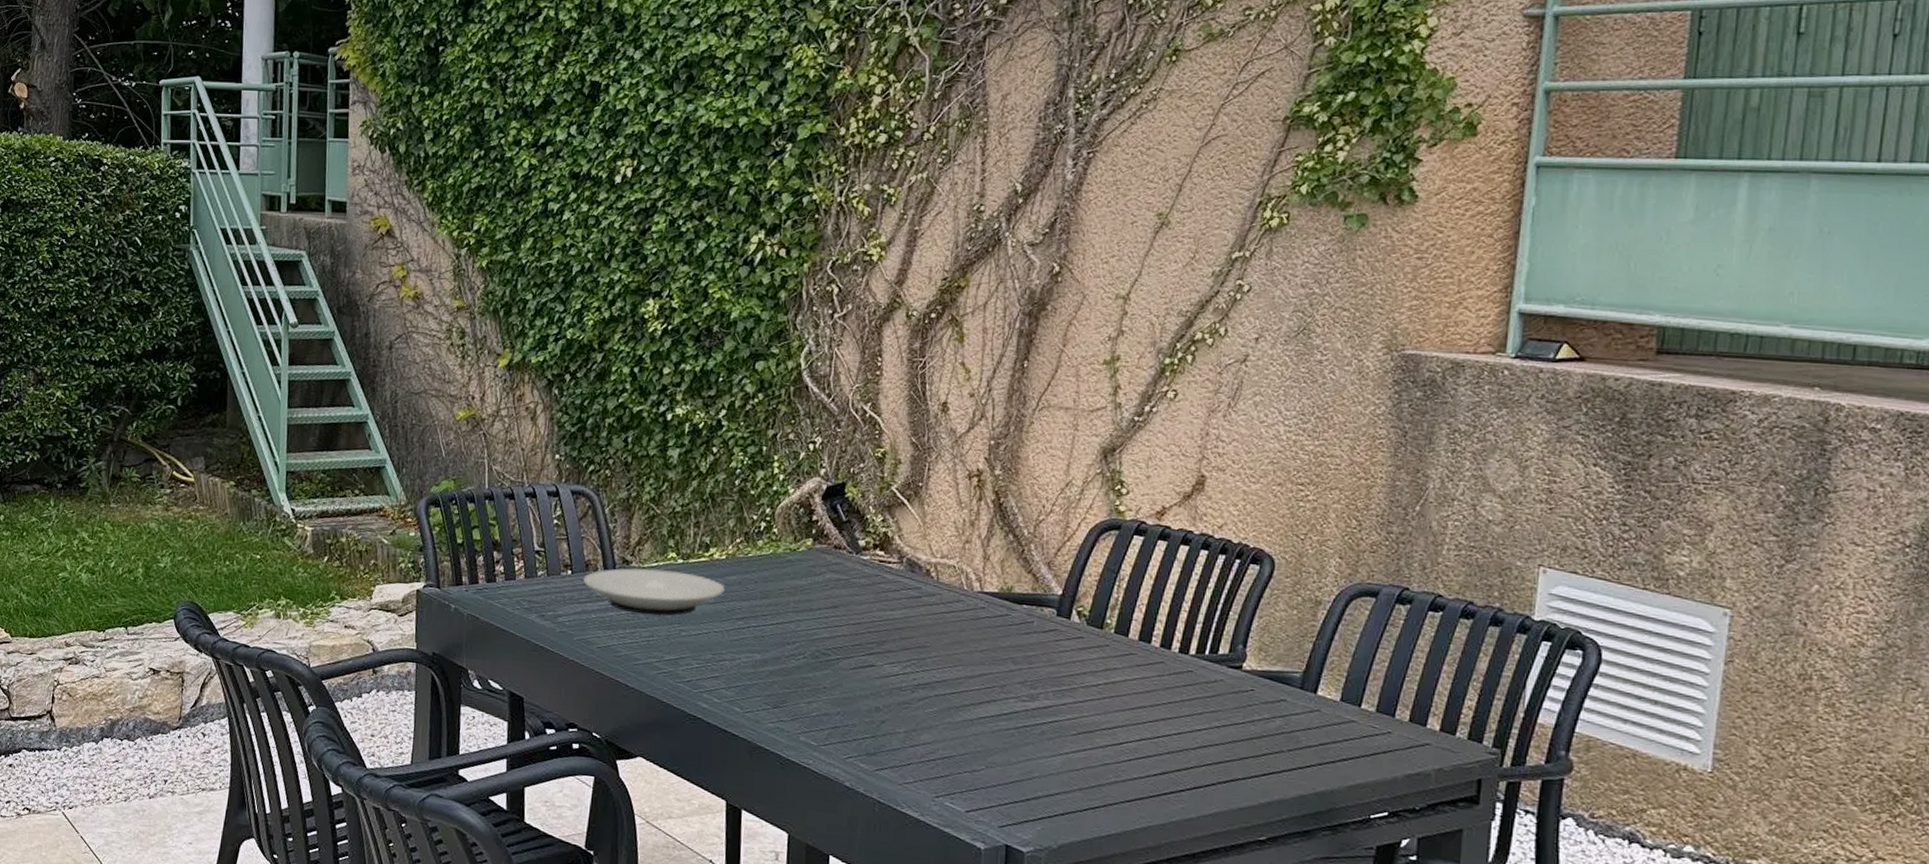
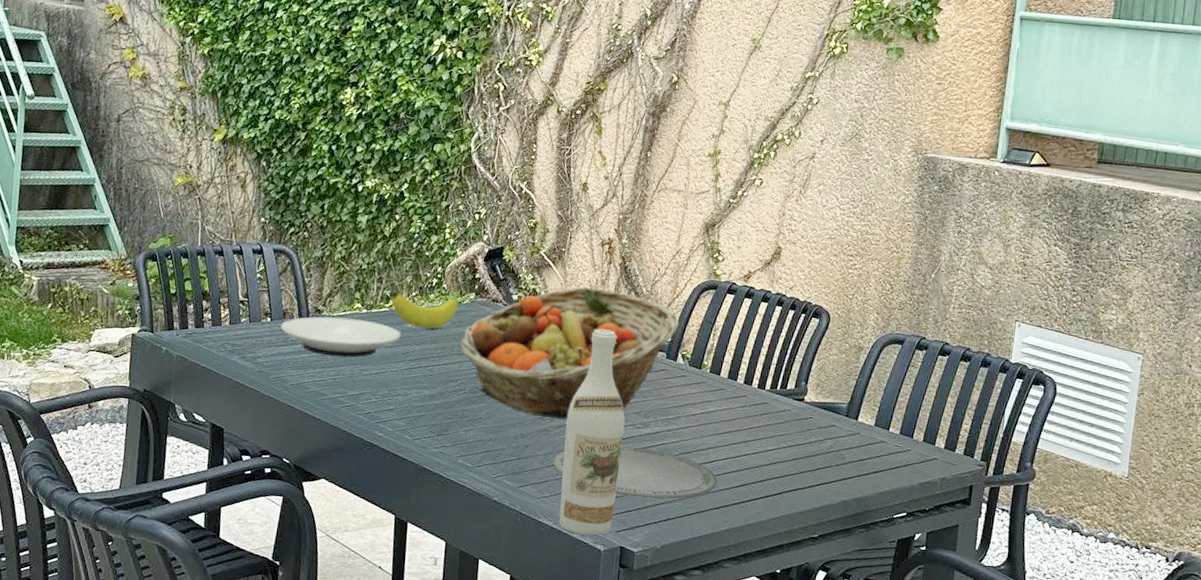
fruit: none [711,530,795,582] -> present [391,286,461,329]
fruit basket: none [795,529,1073,691] -> present [459,287,679,420]
plate: none [916,723,1129,789] -> present [552,446,717,499]
wine bottle: none [926,580,1006,830] -> present [559,329,625,535]

